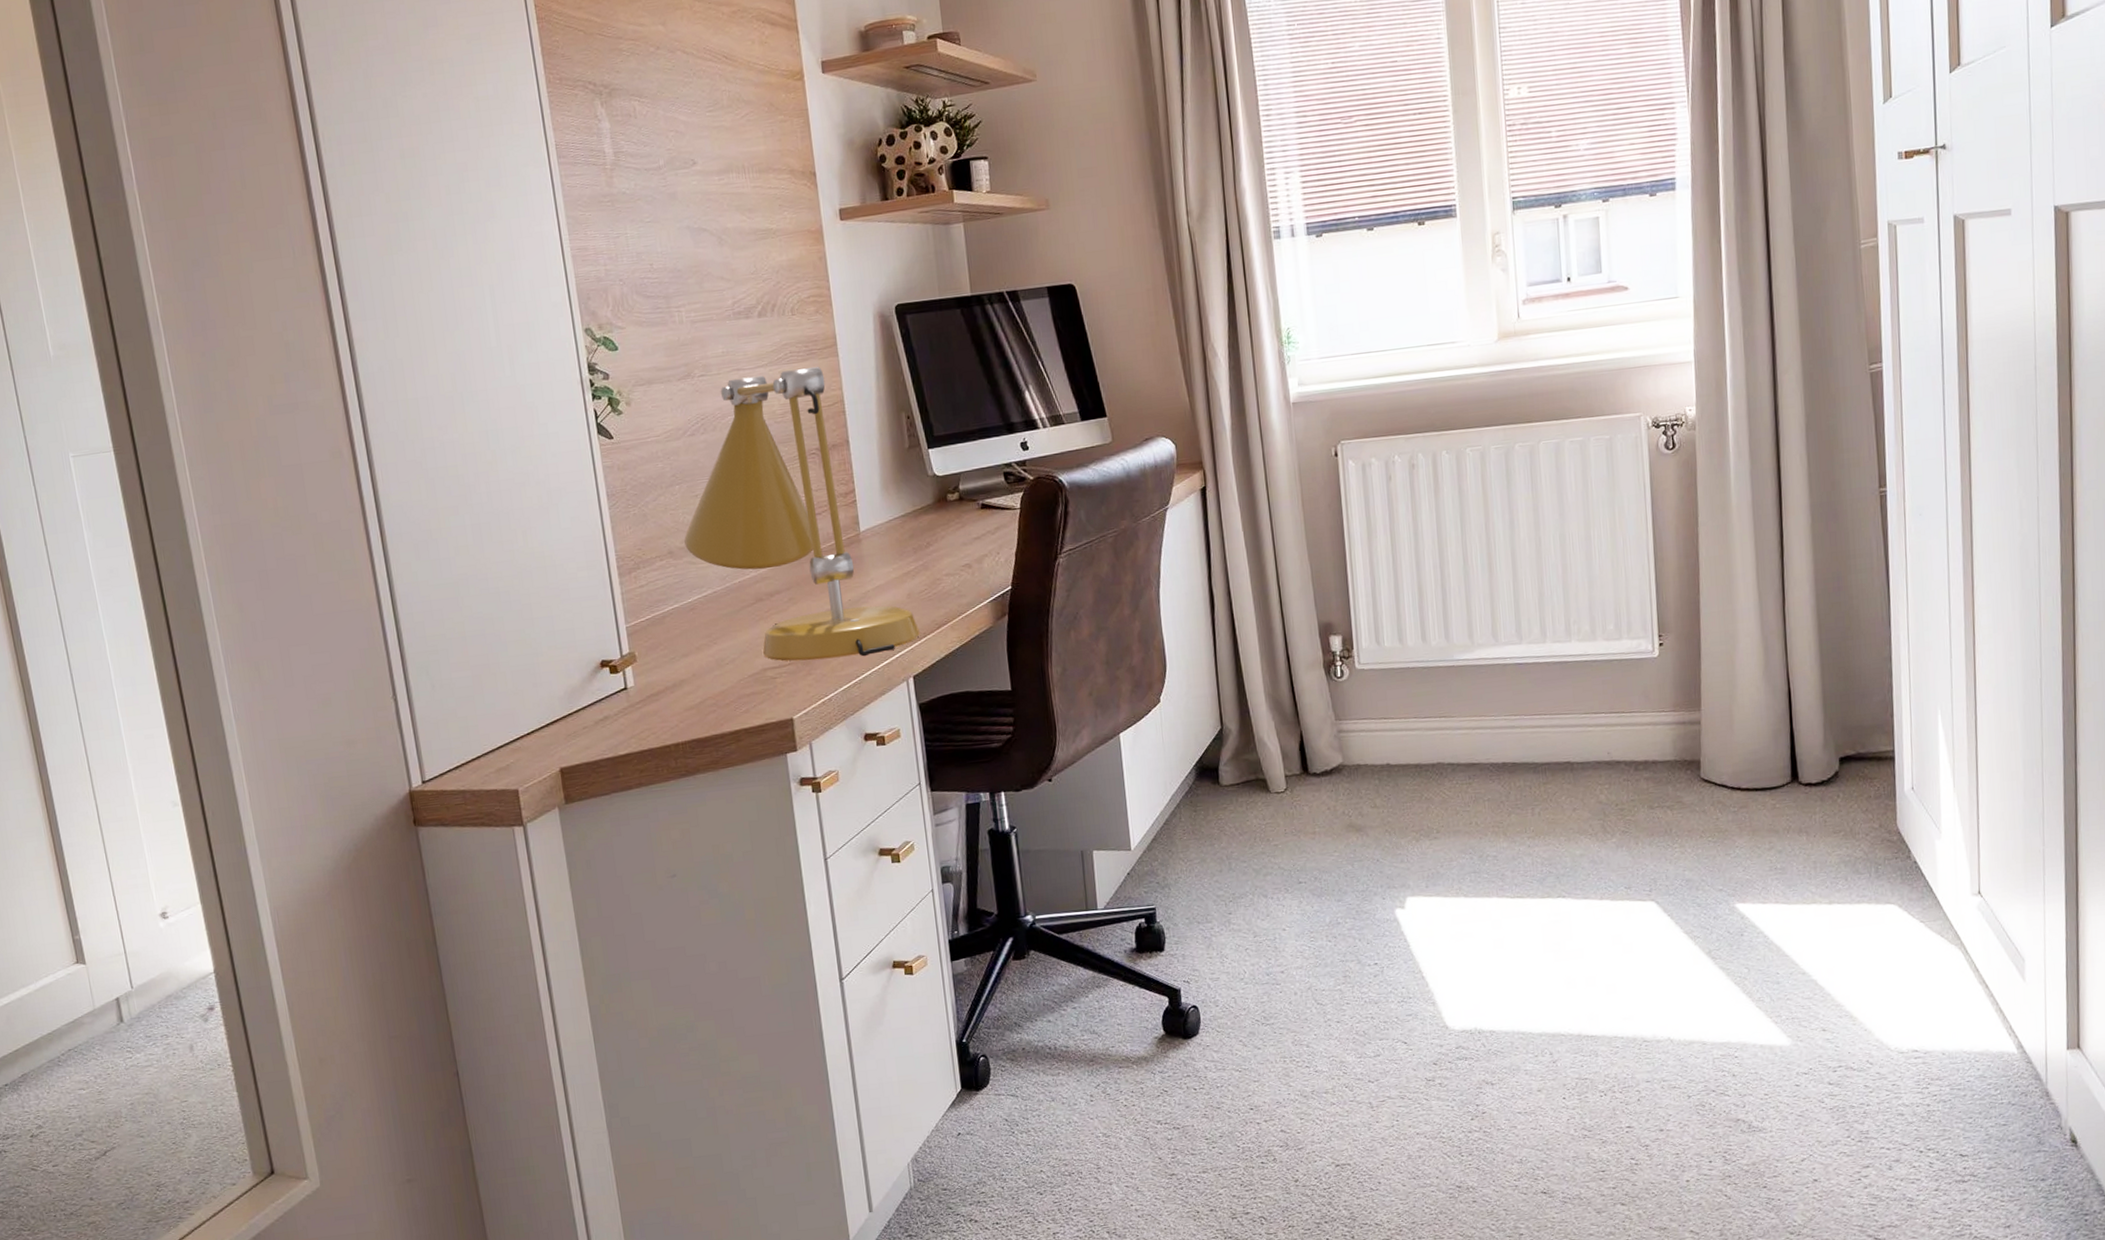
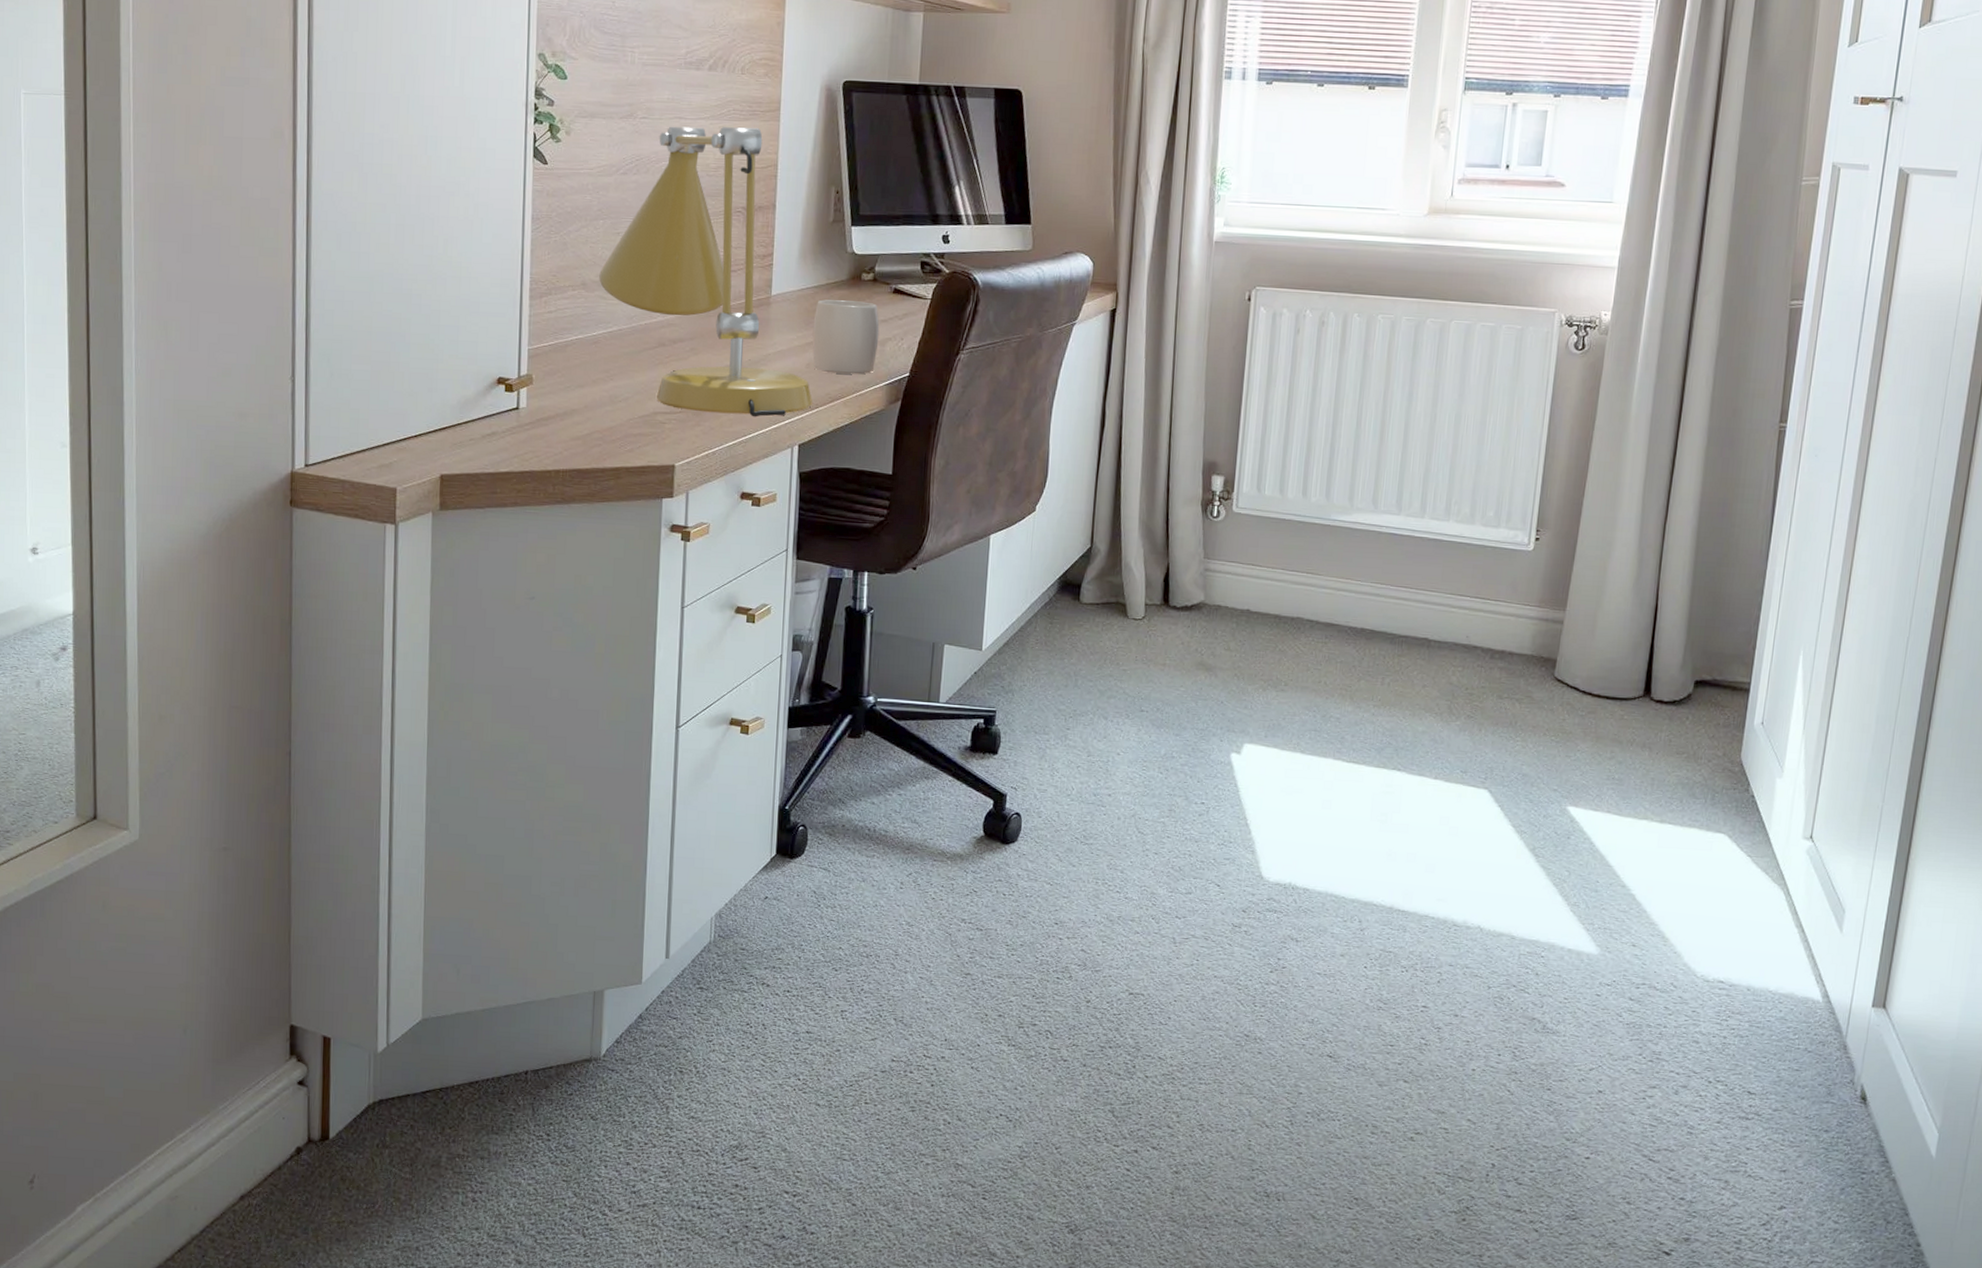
mug: none [906,522,976,600] -> present [812,299,880,375]

